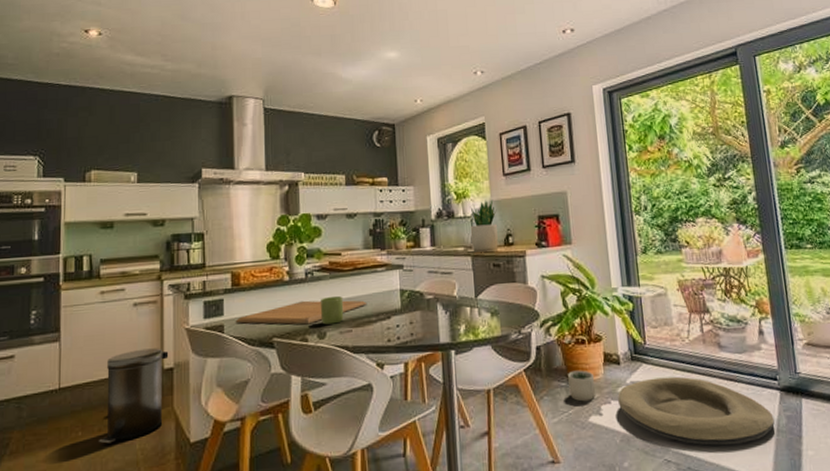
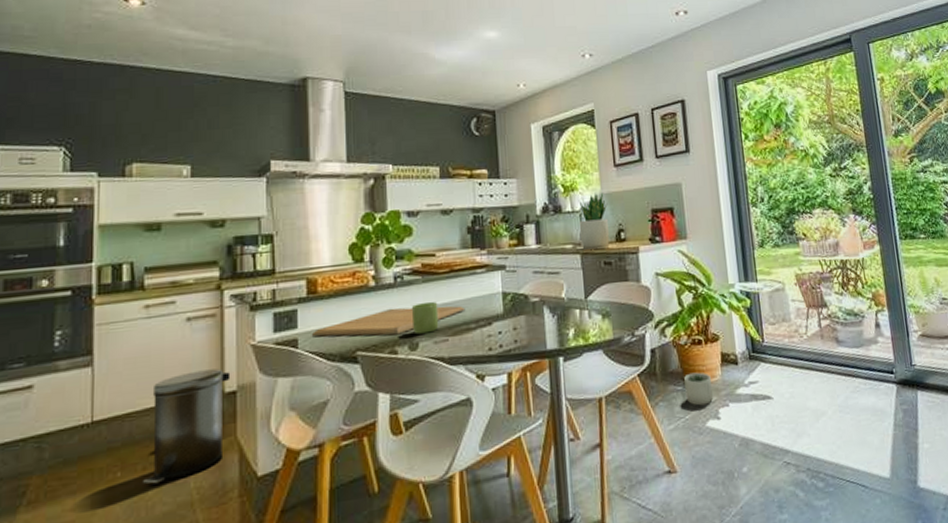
dog bed: present [618,376,775,446] -> none [736,374,892,445]

